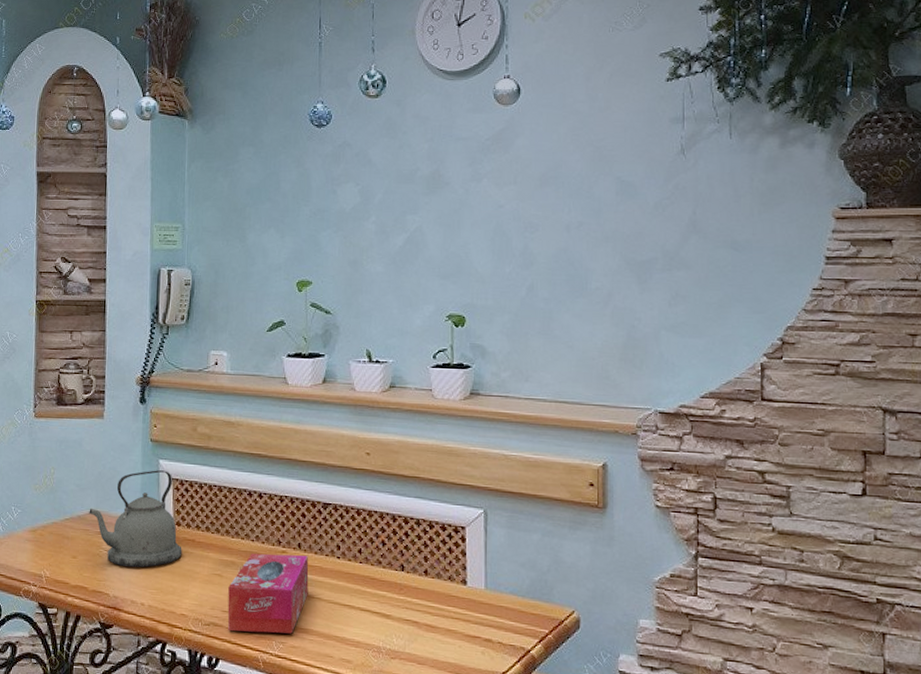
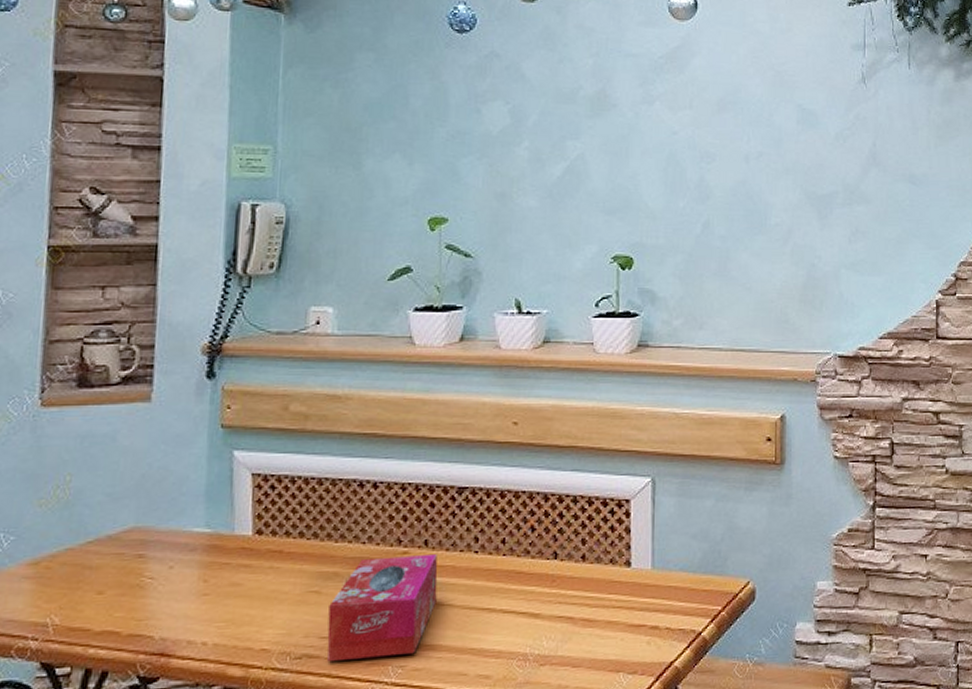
kettle: present [89,470,182,568] -> none [125,464,265,597]

